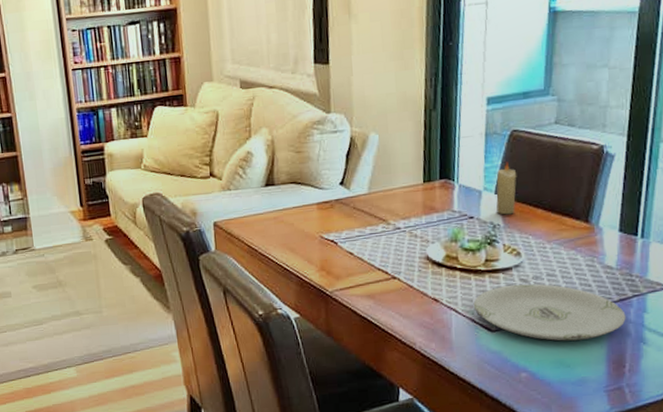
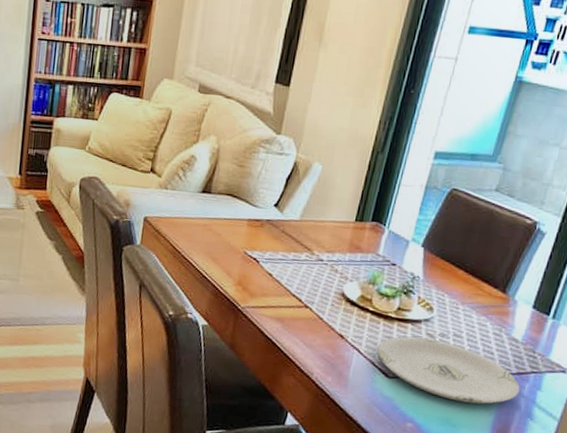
candle: present [496,161,517,215] -> none [418,218,448,270]

